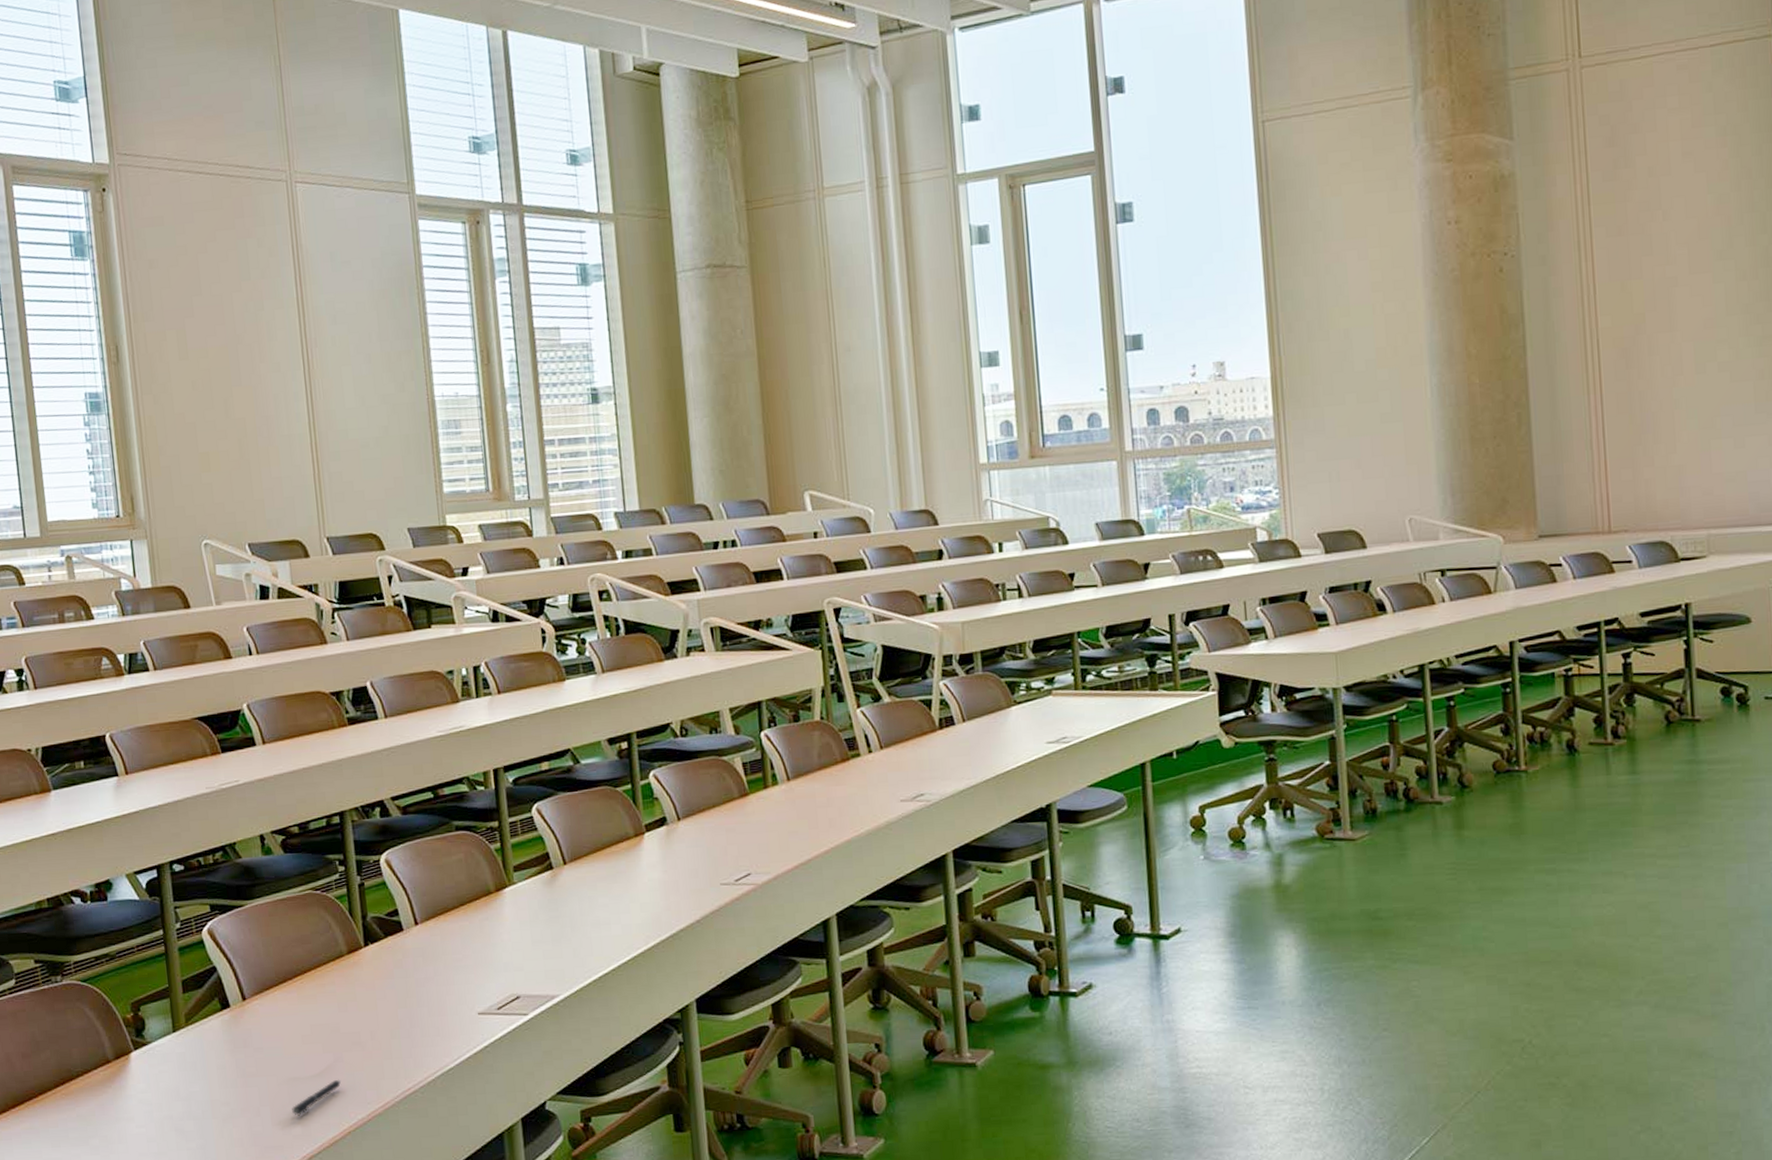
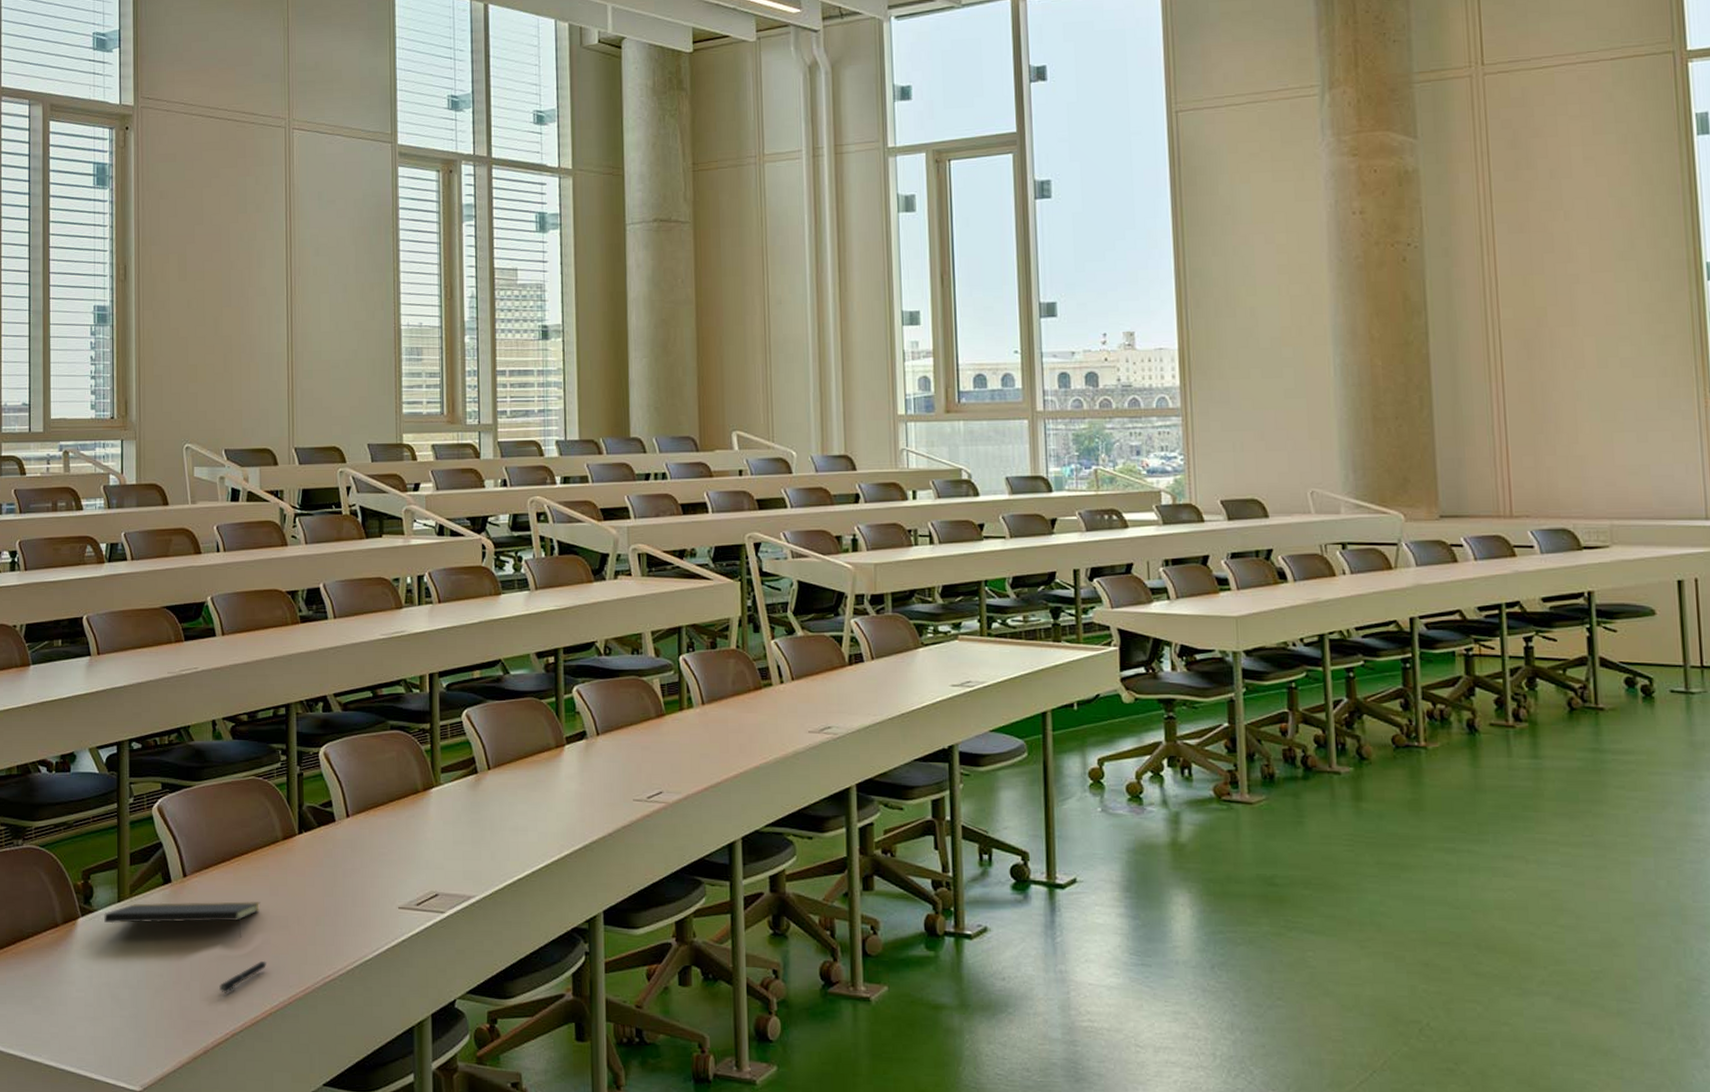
notepad: none [159,1020,329,1058] -> present [104,901,261,938]

